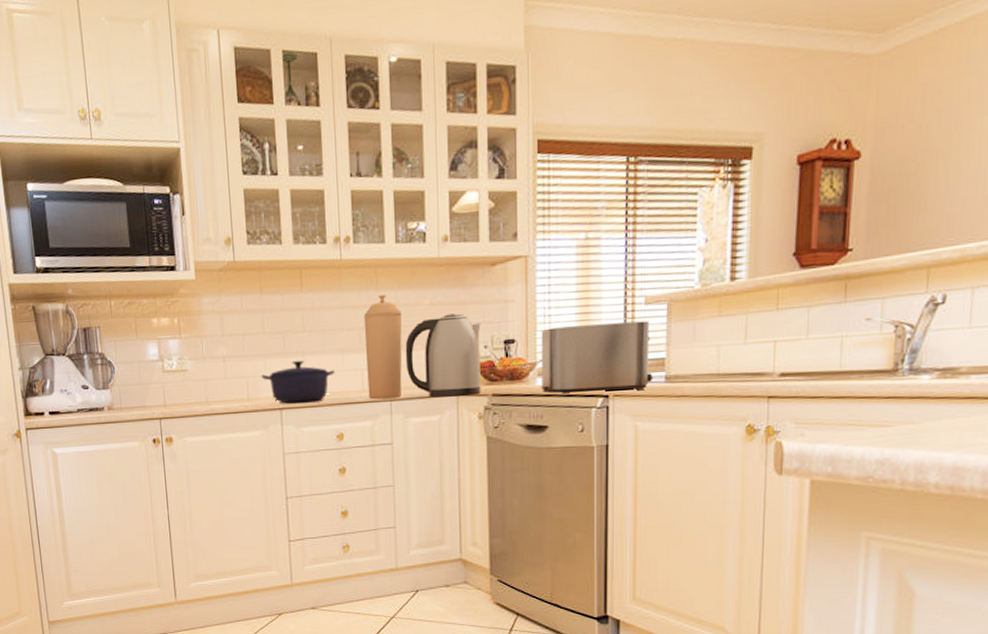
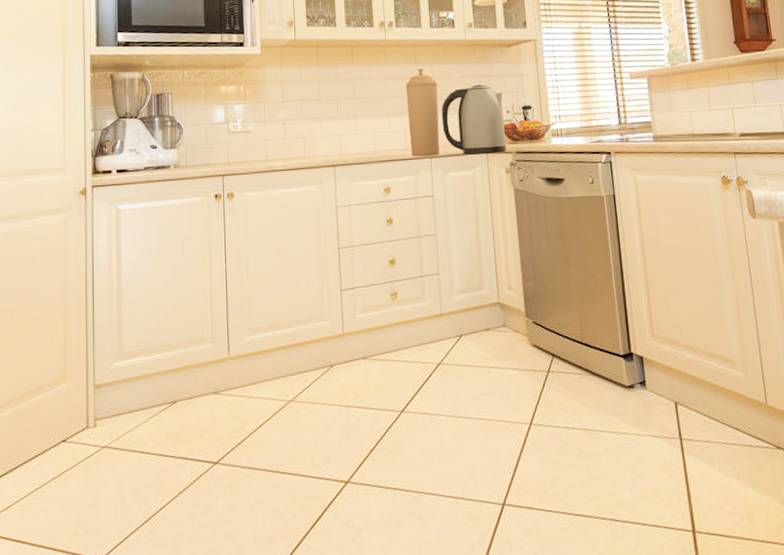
cooking pot: present [261,360,335,404] -> none [317,122,382,161]
toaster: present [541,321,652,394] -> none [551,92,643,151]

